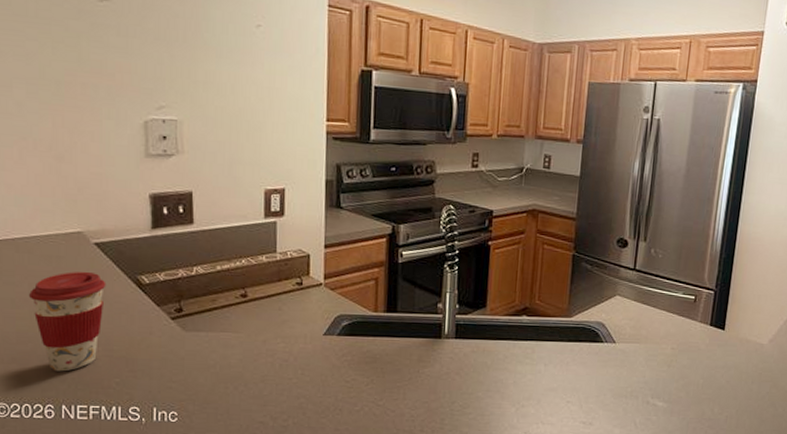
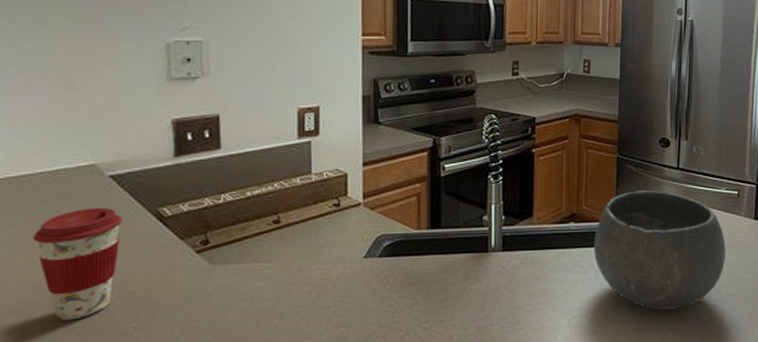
bowl: none [544,289,679,407] -> present [593,190,726,310]

